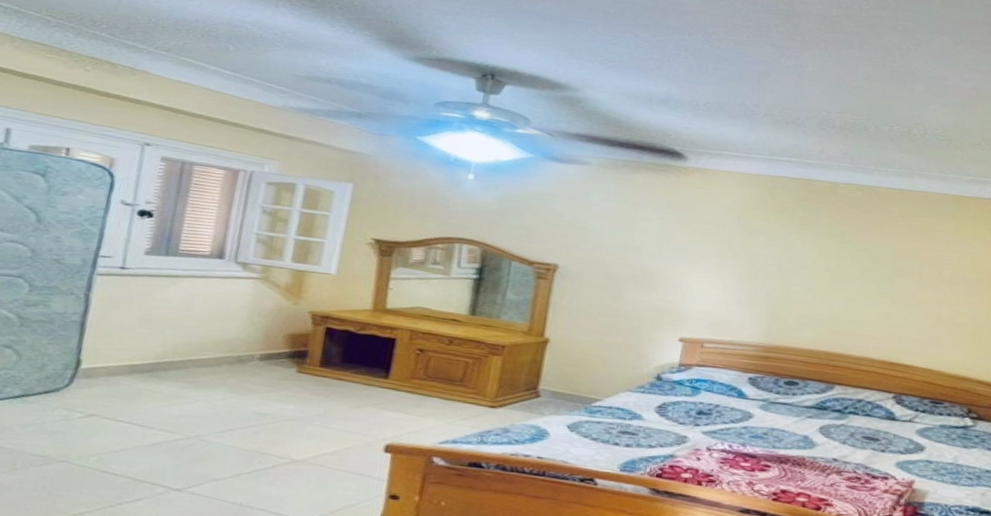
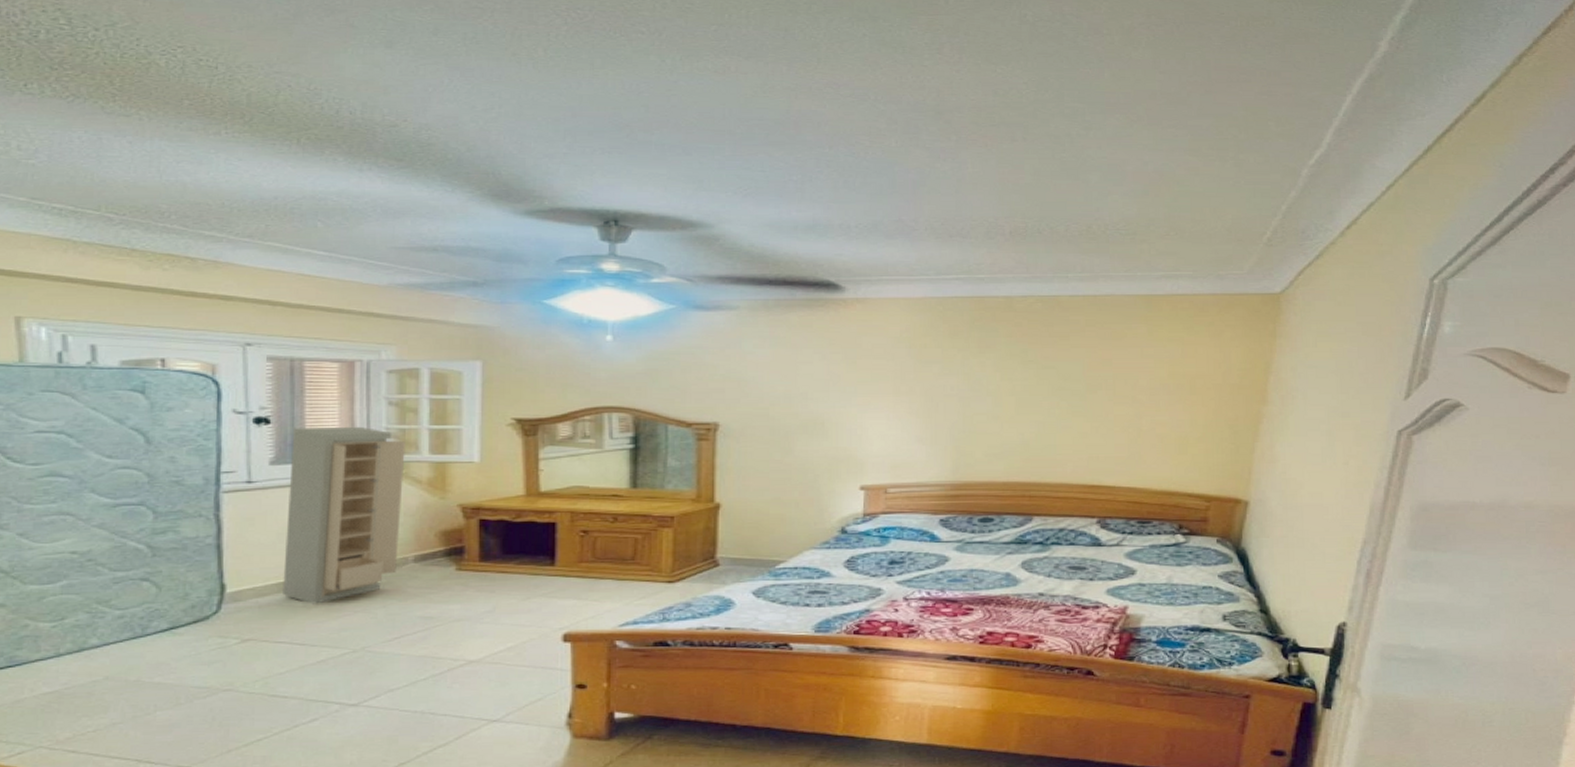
storage cabinet: none [132,224,272,389] -> present [283,426,405,604]

